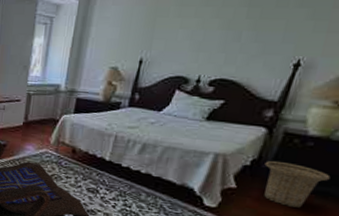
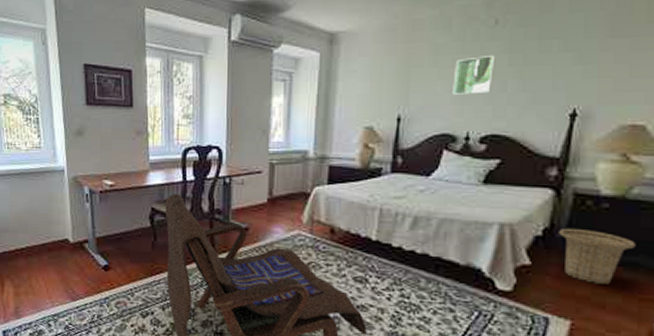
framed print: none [191,9,236,43] -> present [452,56,496,95]

